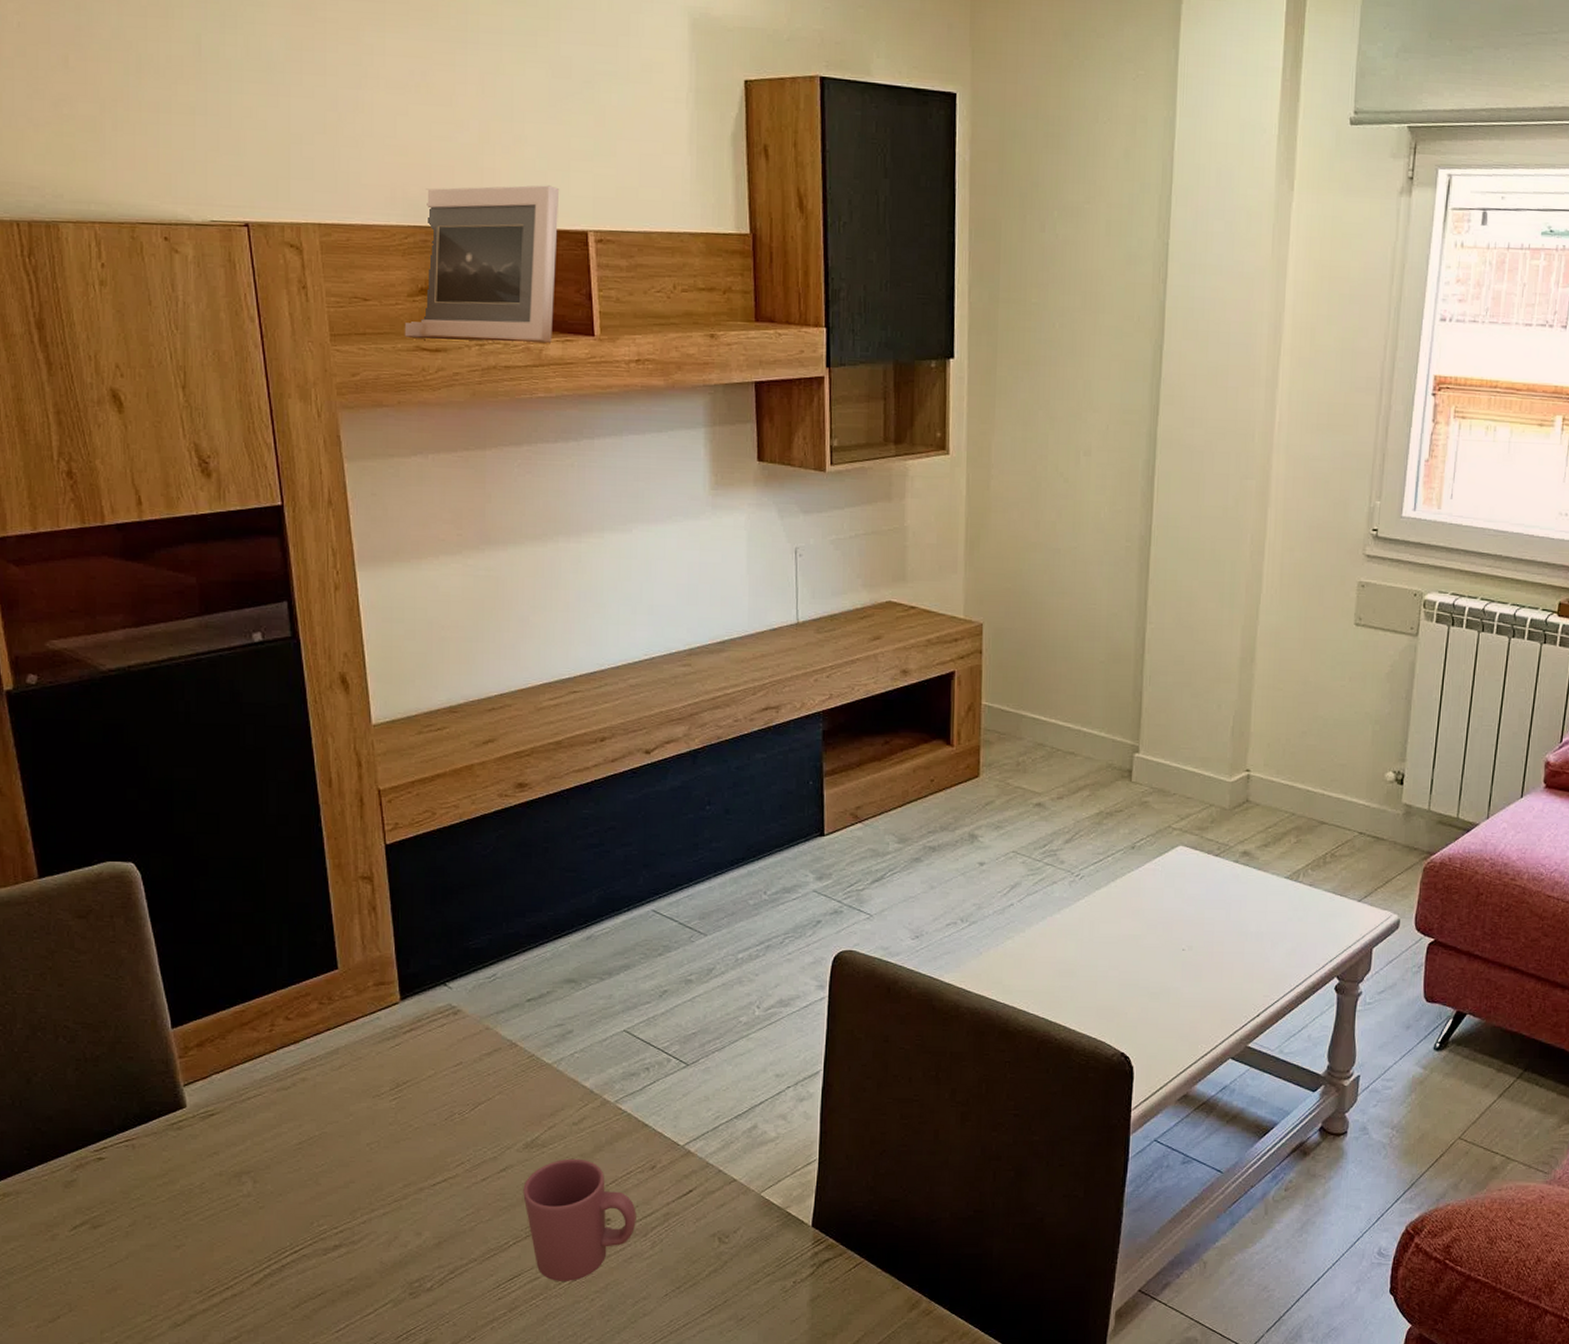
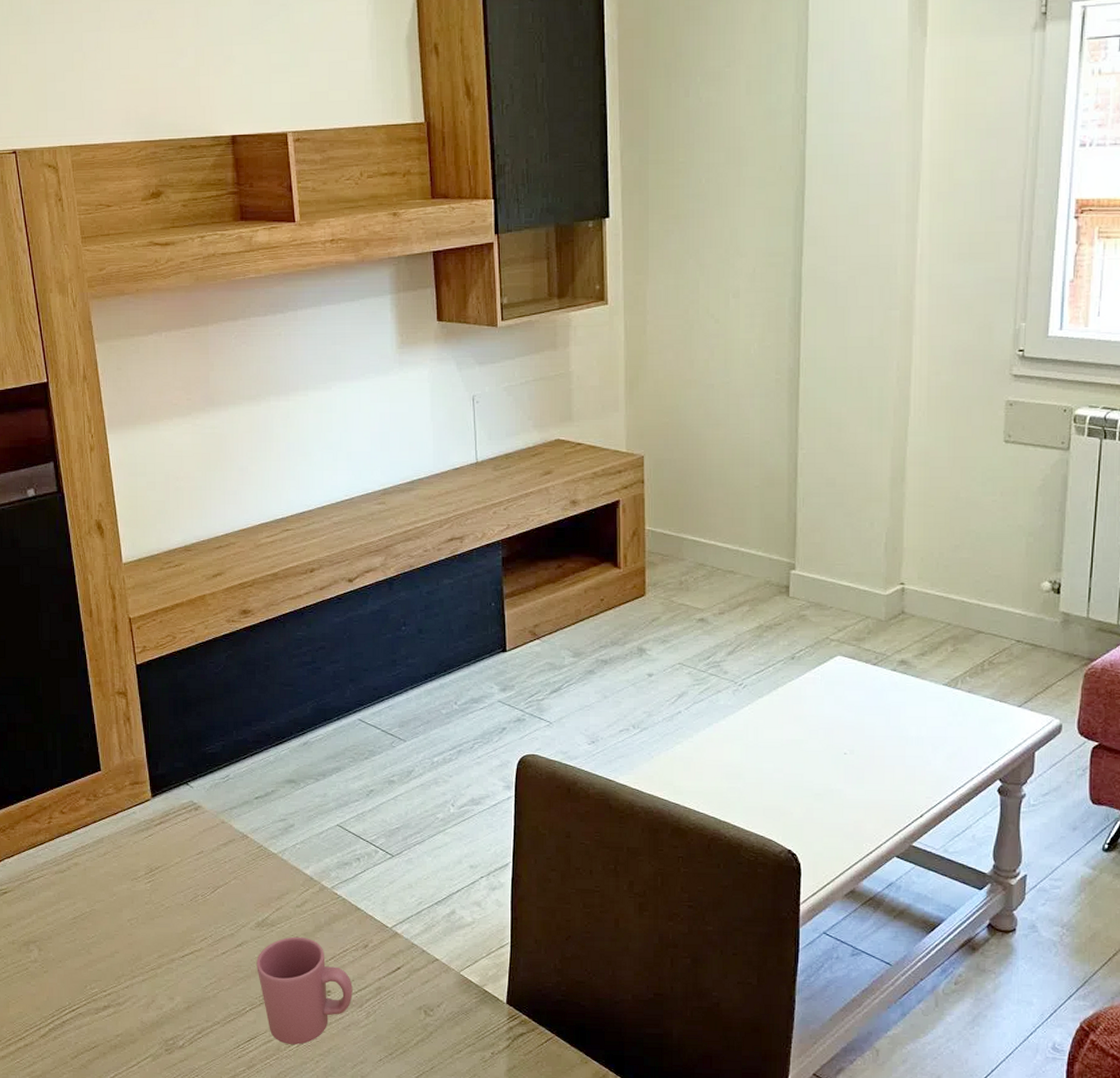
picture frame: present [404,185,560,343] -> none [140,96,263,236]

